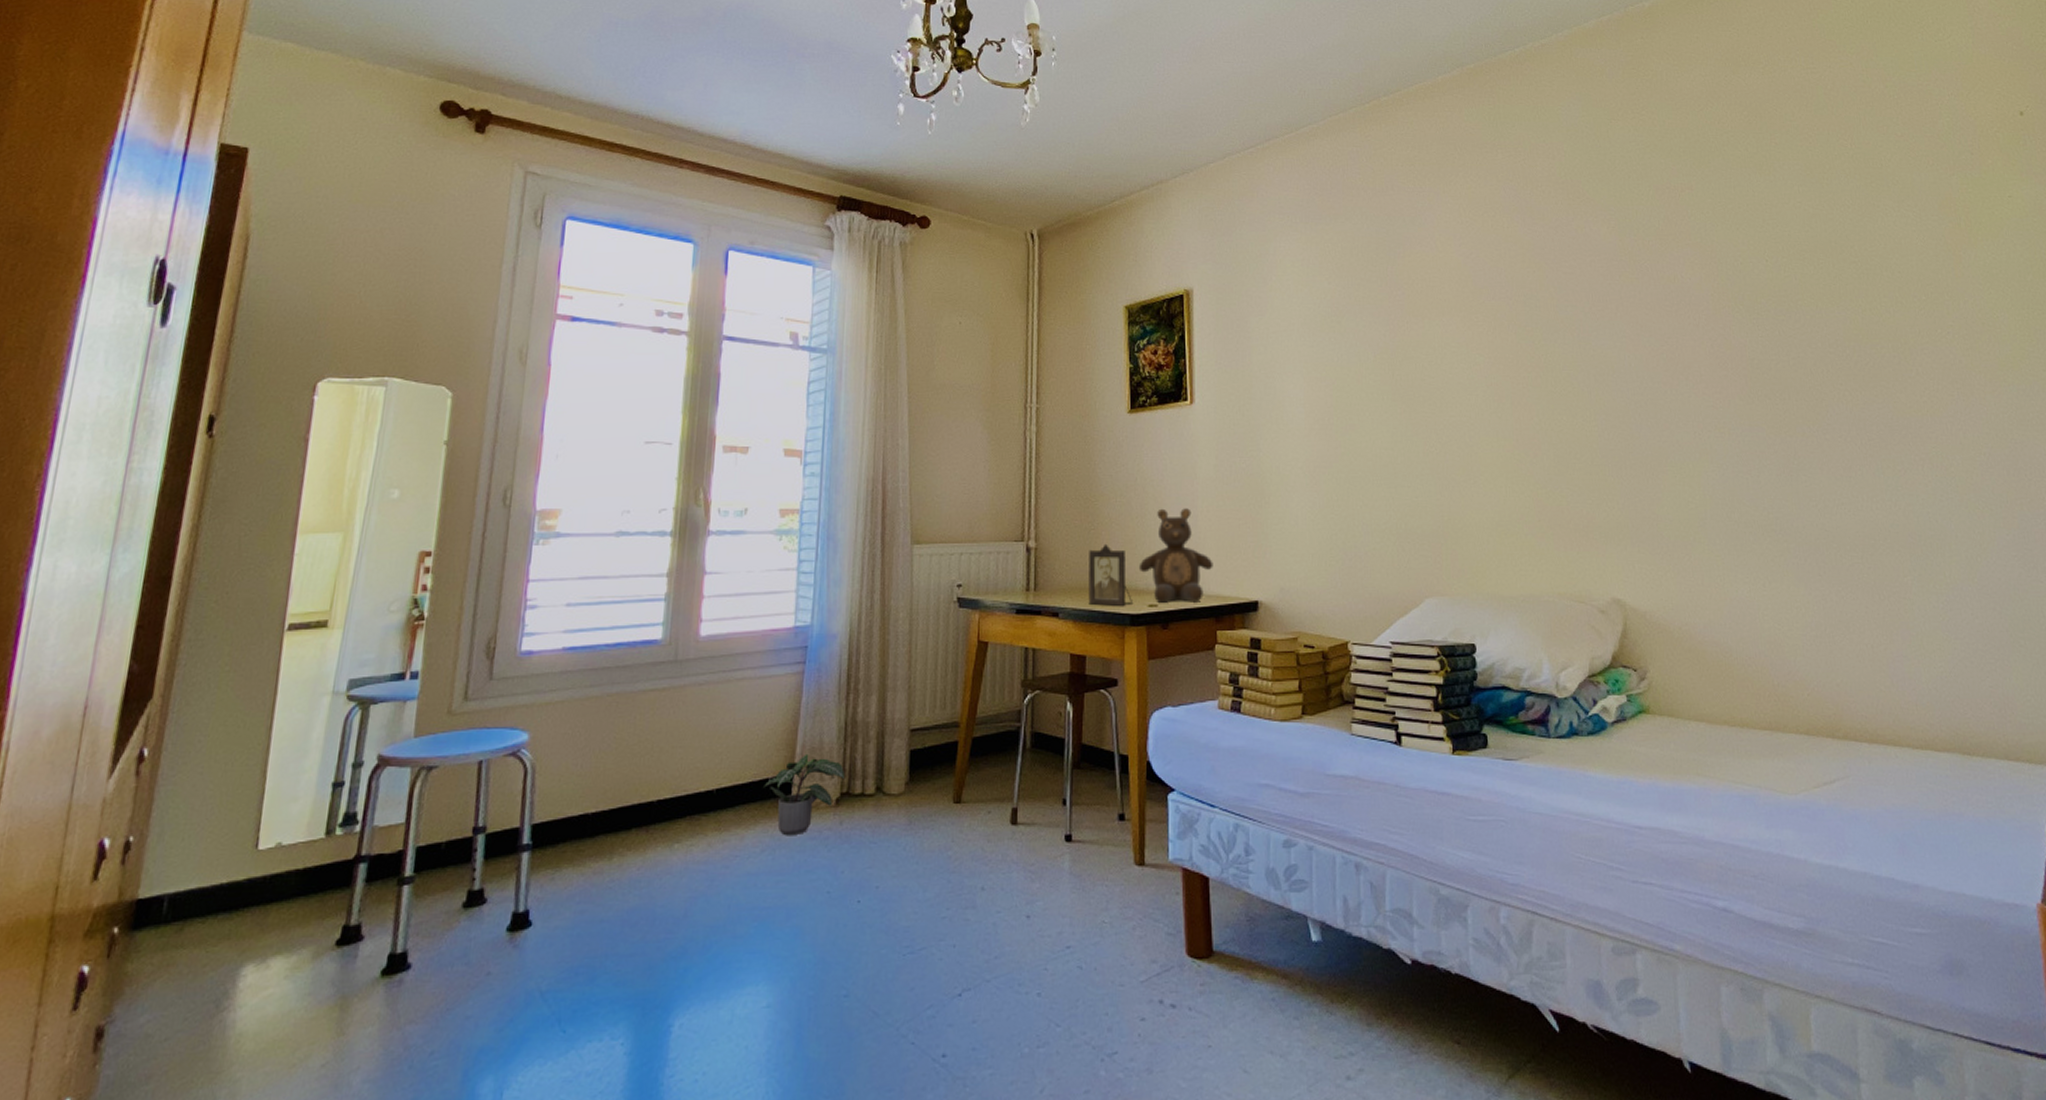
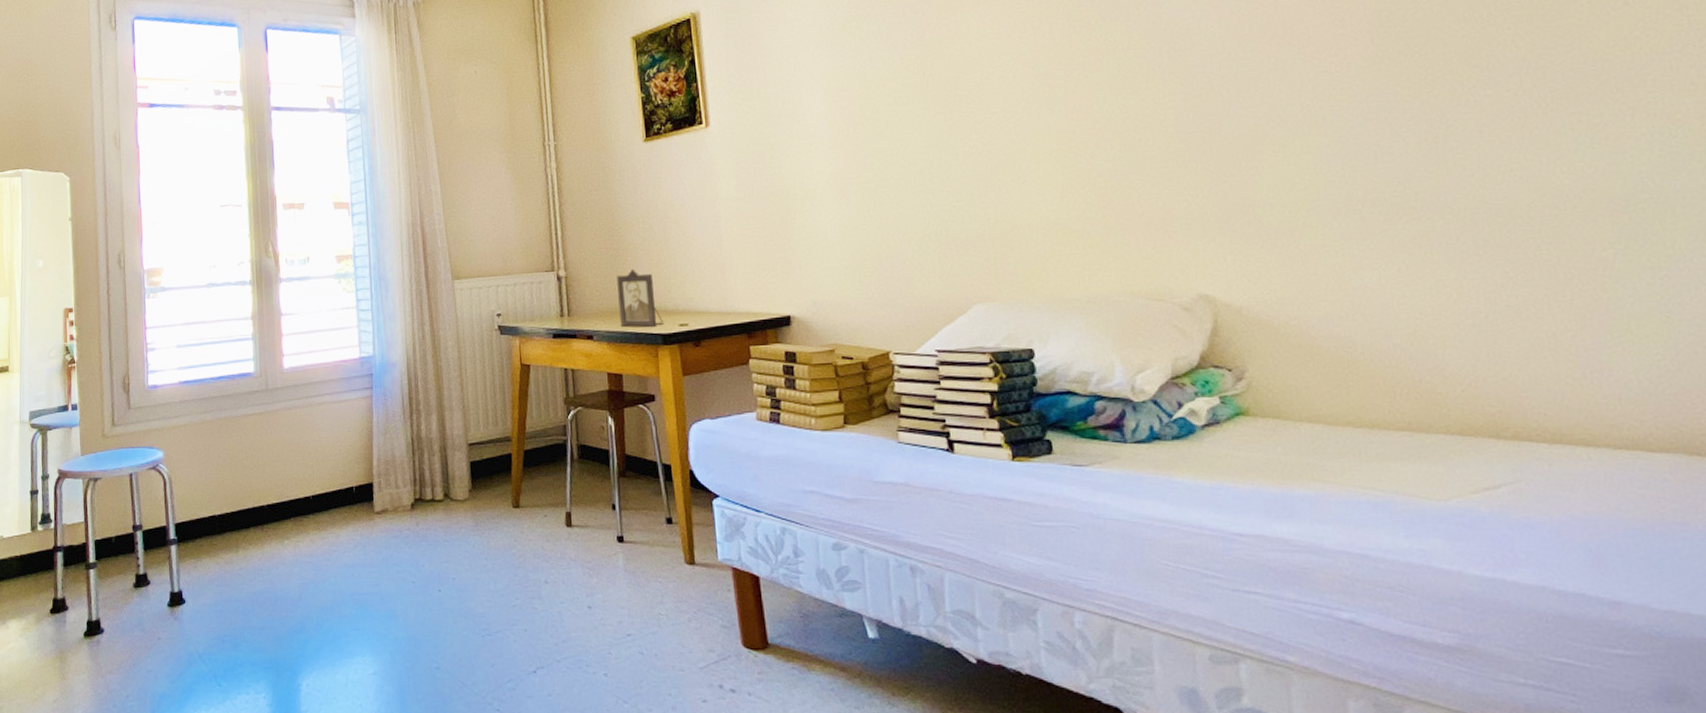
potted plant: present [763,753,846,835] -> none [350,465,417,534]
teddy bear: present [1138,508,1213,603] -> none [666,229,742,322]

